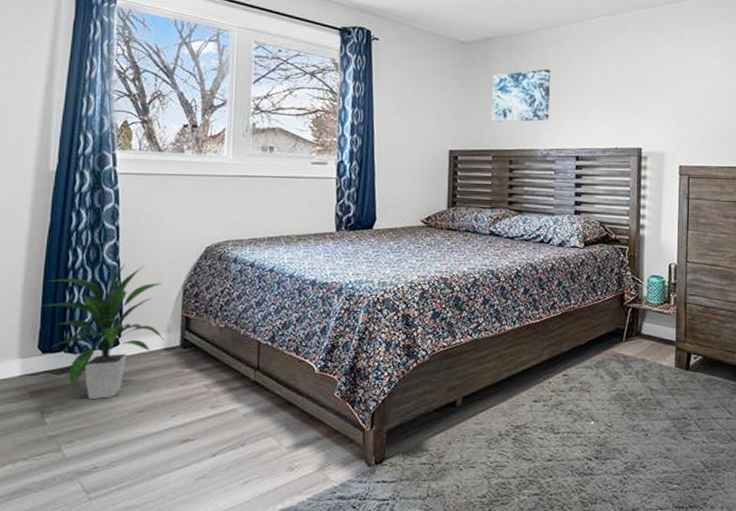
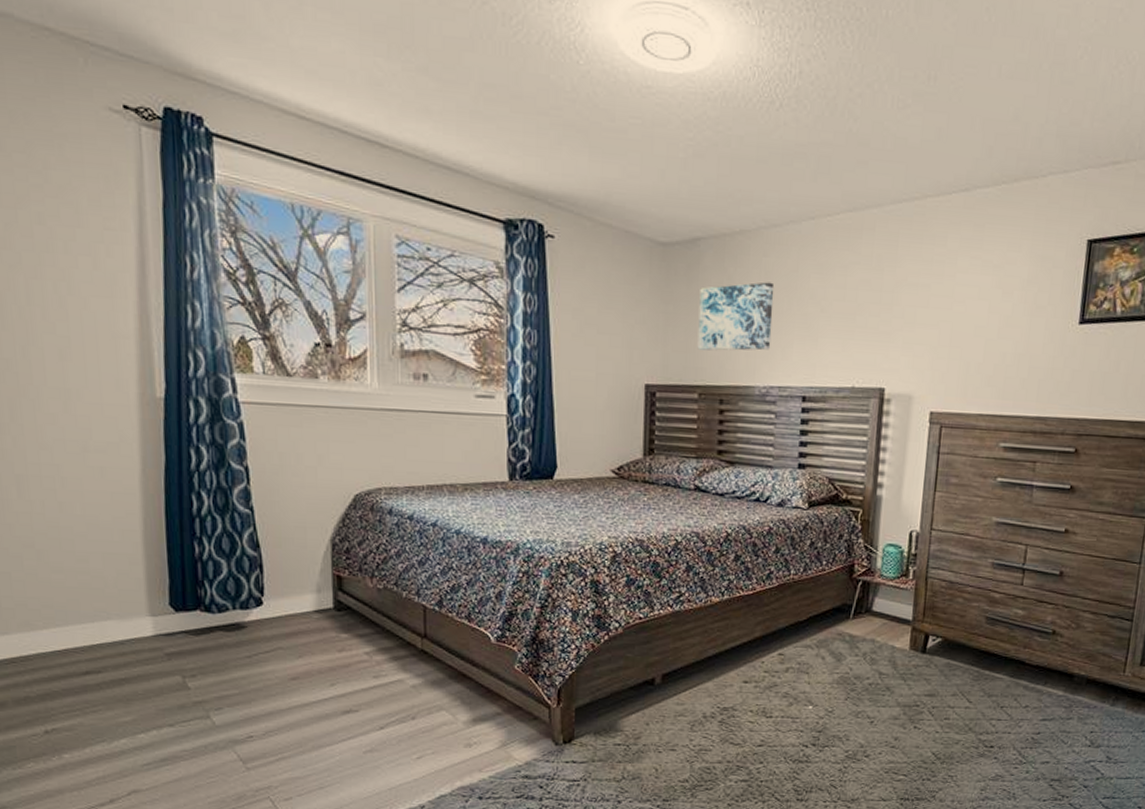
indoor plant: present [44,262,164,400] -> none [170,510,314,665]

